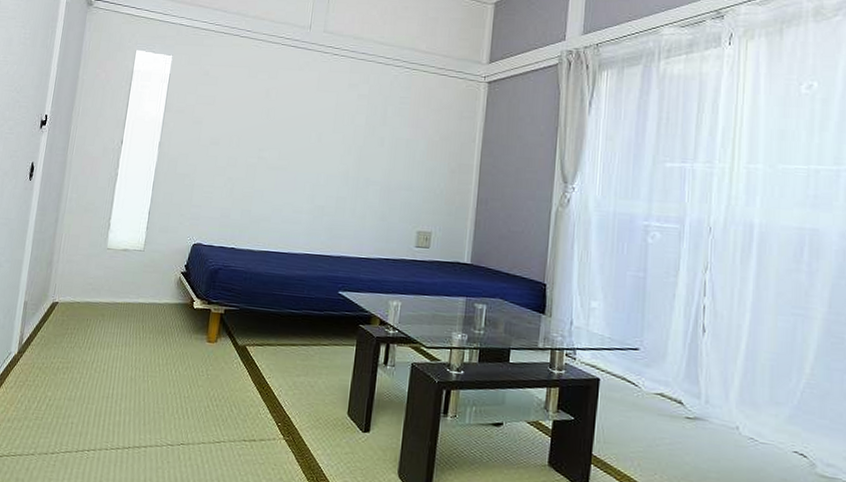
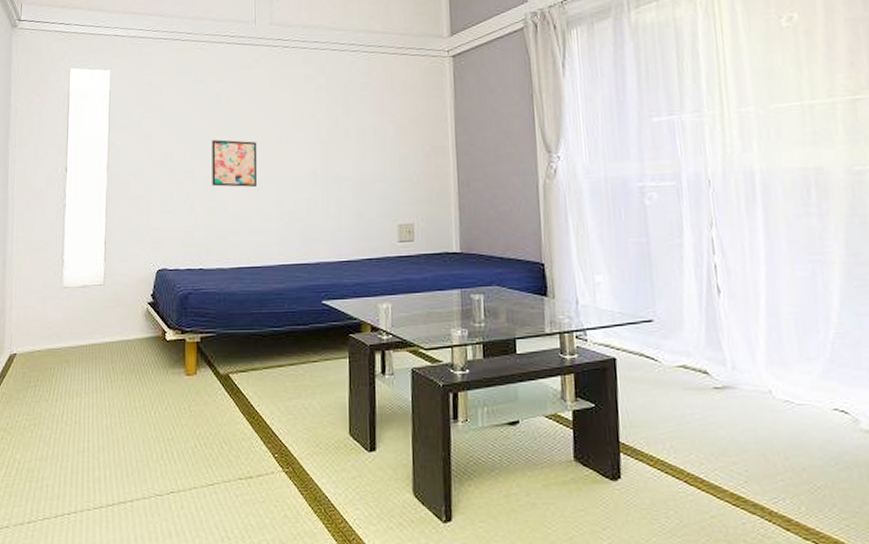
wall art: none [252,132,298,180] -> present [212,139,258,187]

